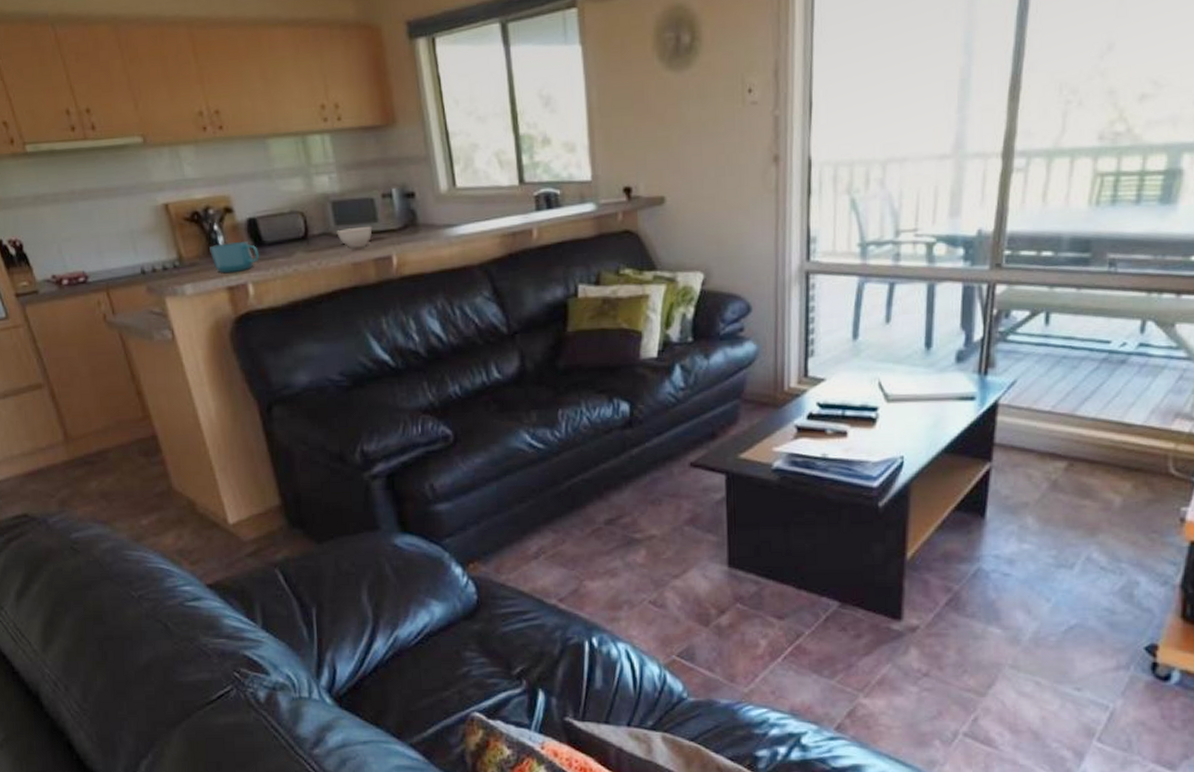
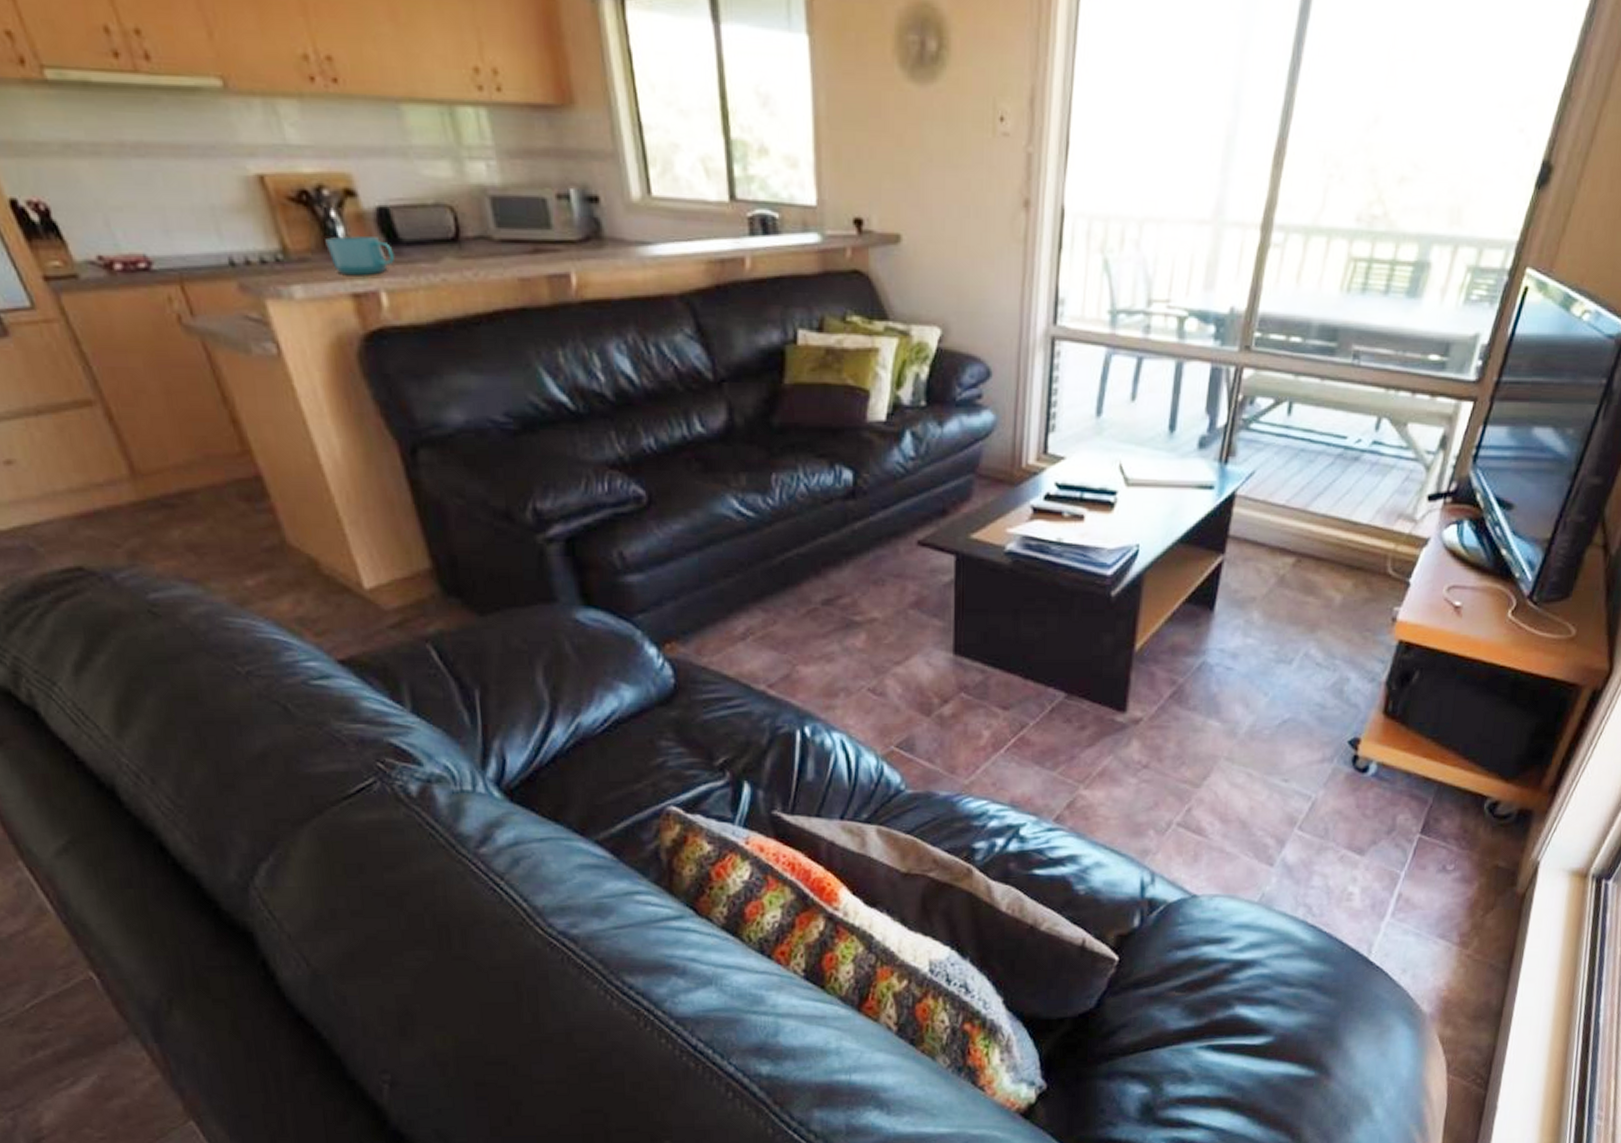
bowl: present [336,226,372,251] -> none [498,232,545,263]

